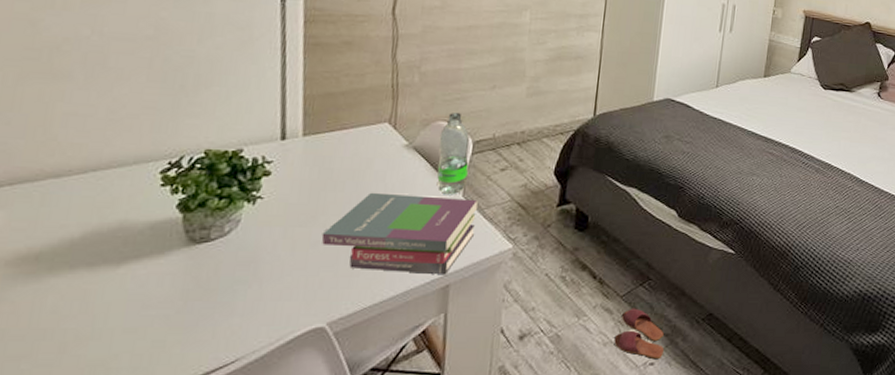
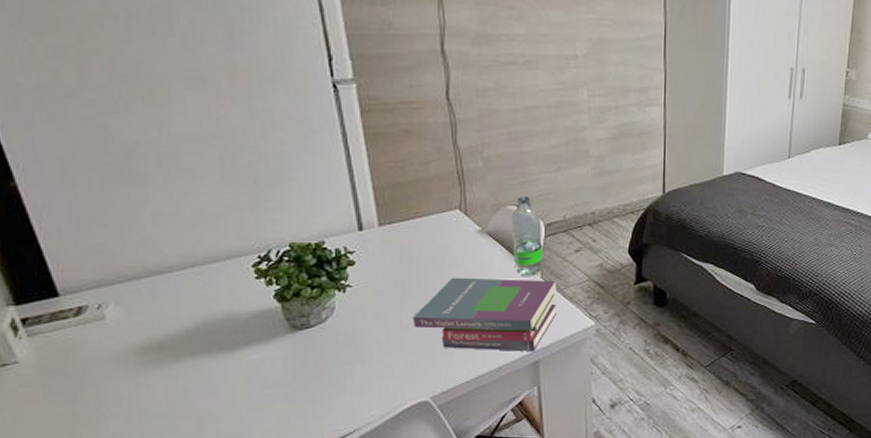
slippers: present [614,308,664,360] -> none [701,377,750,423]

